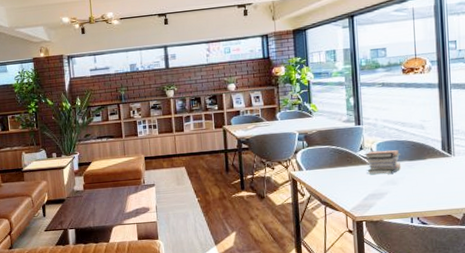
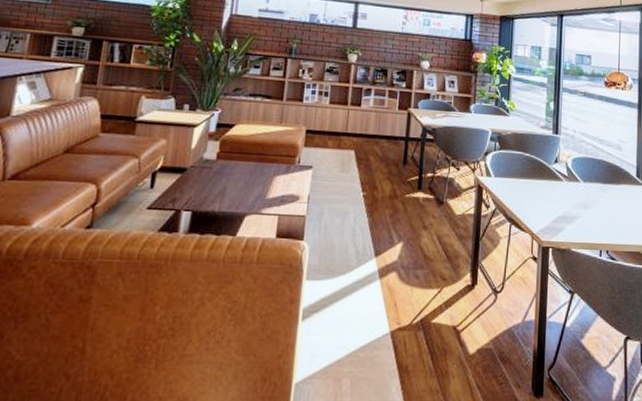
book stack: present [364,149,402,175] -> none [558,166,596,195]

